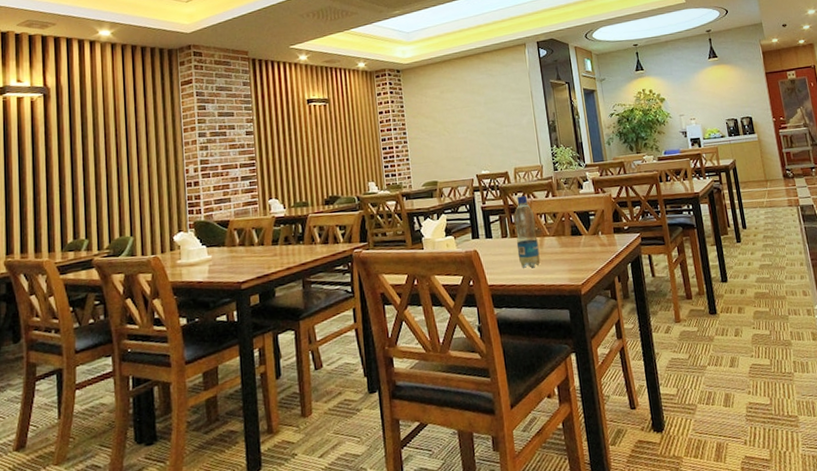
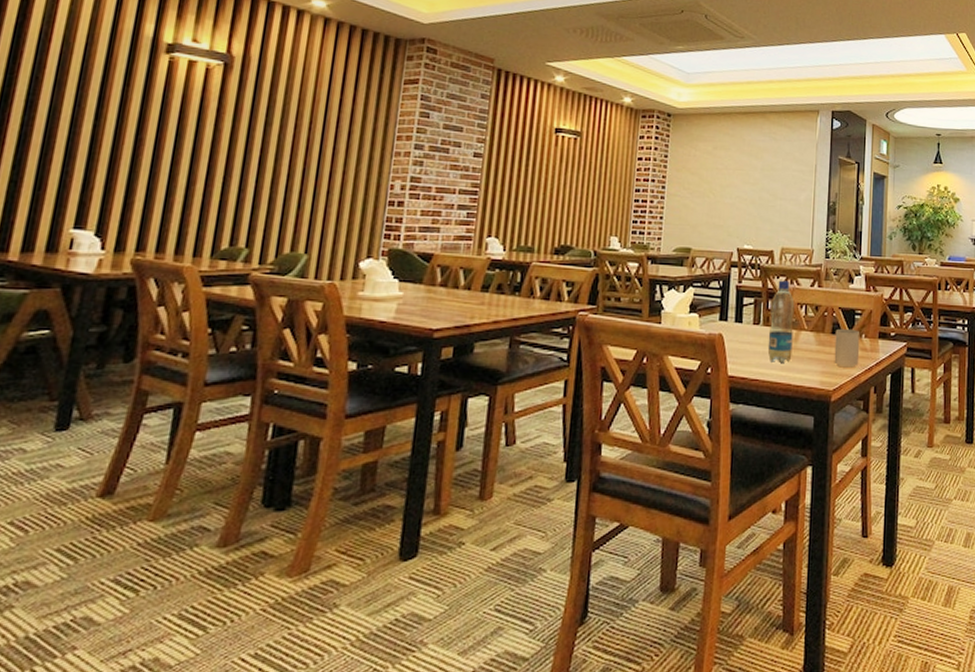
cup: none [574,228,601,264] -> present [834,328,860,368]

